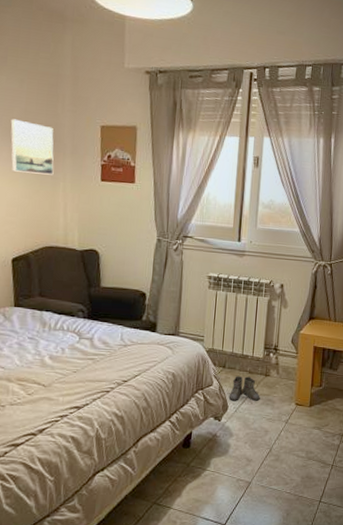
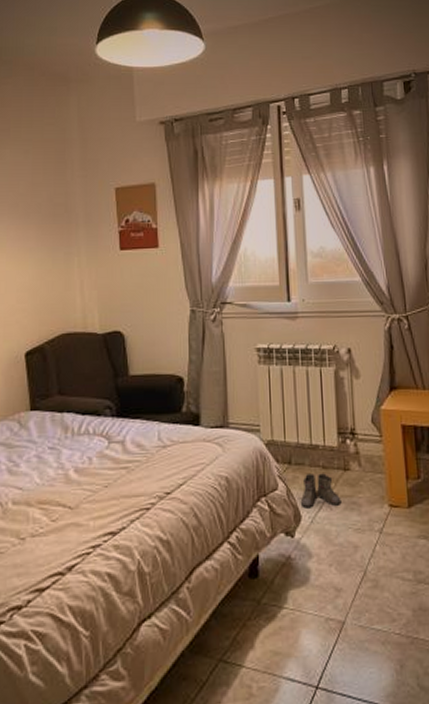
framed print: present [10,119,54,175] -> none [16,193,67,252]

